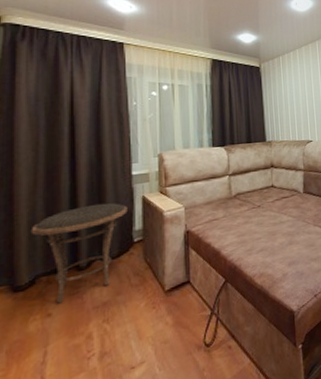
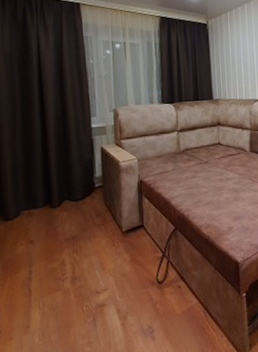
side table: present [30,203,128,304] -> none [13,151,89,234]

